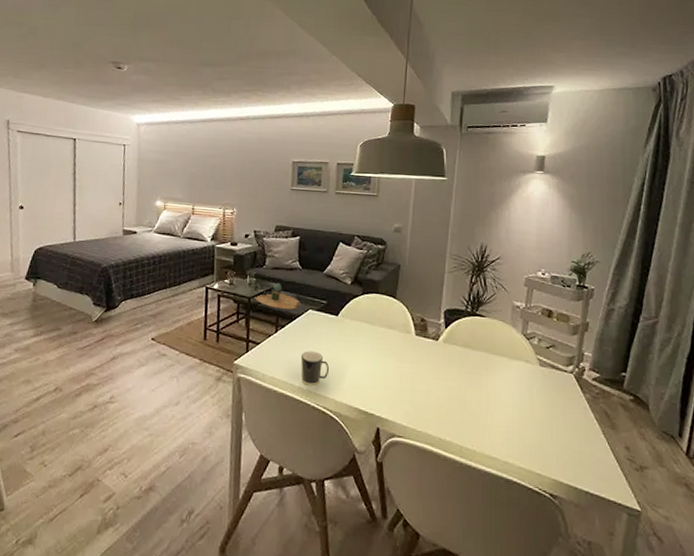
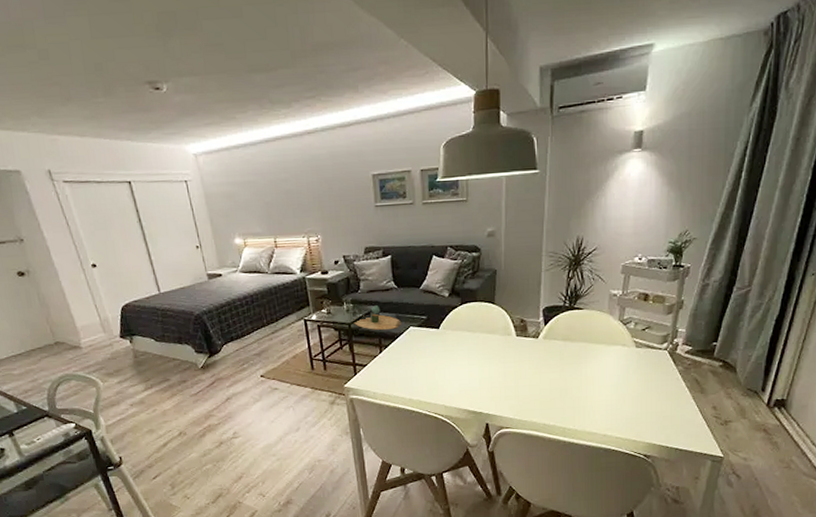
mug: present [300,351,330,386] -> none [407,365,437,396]

